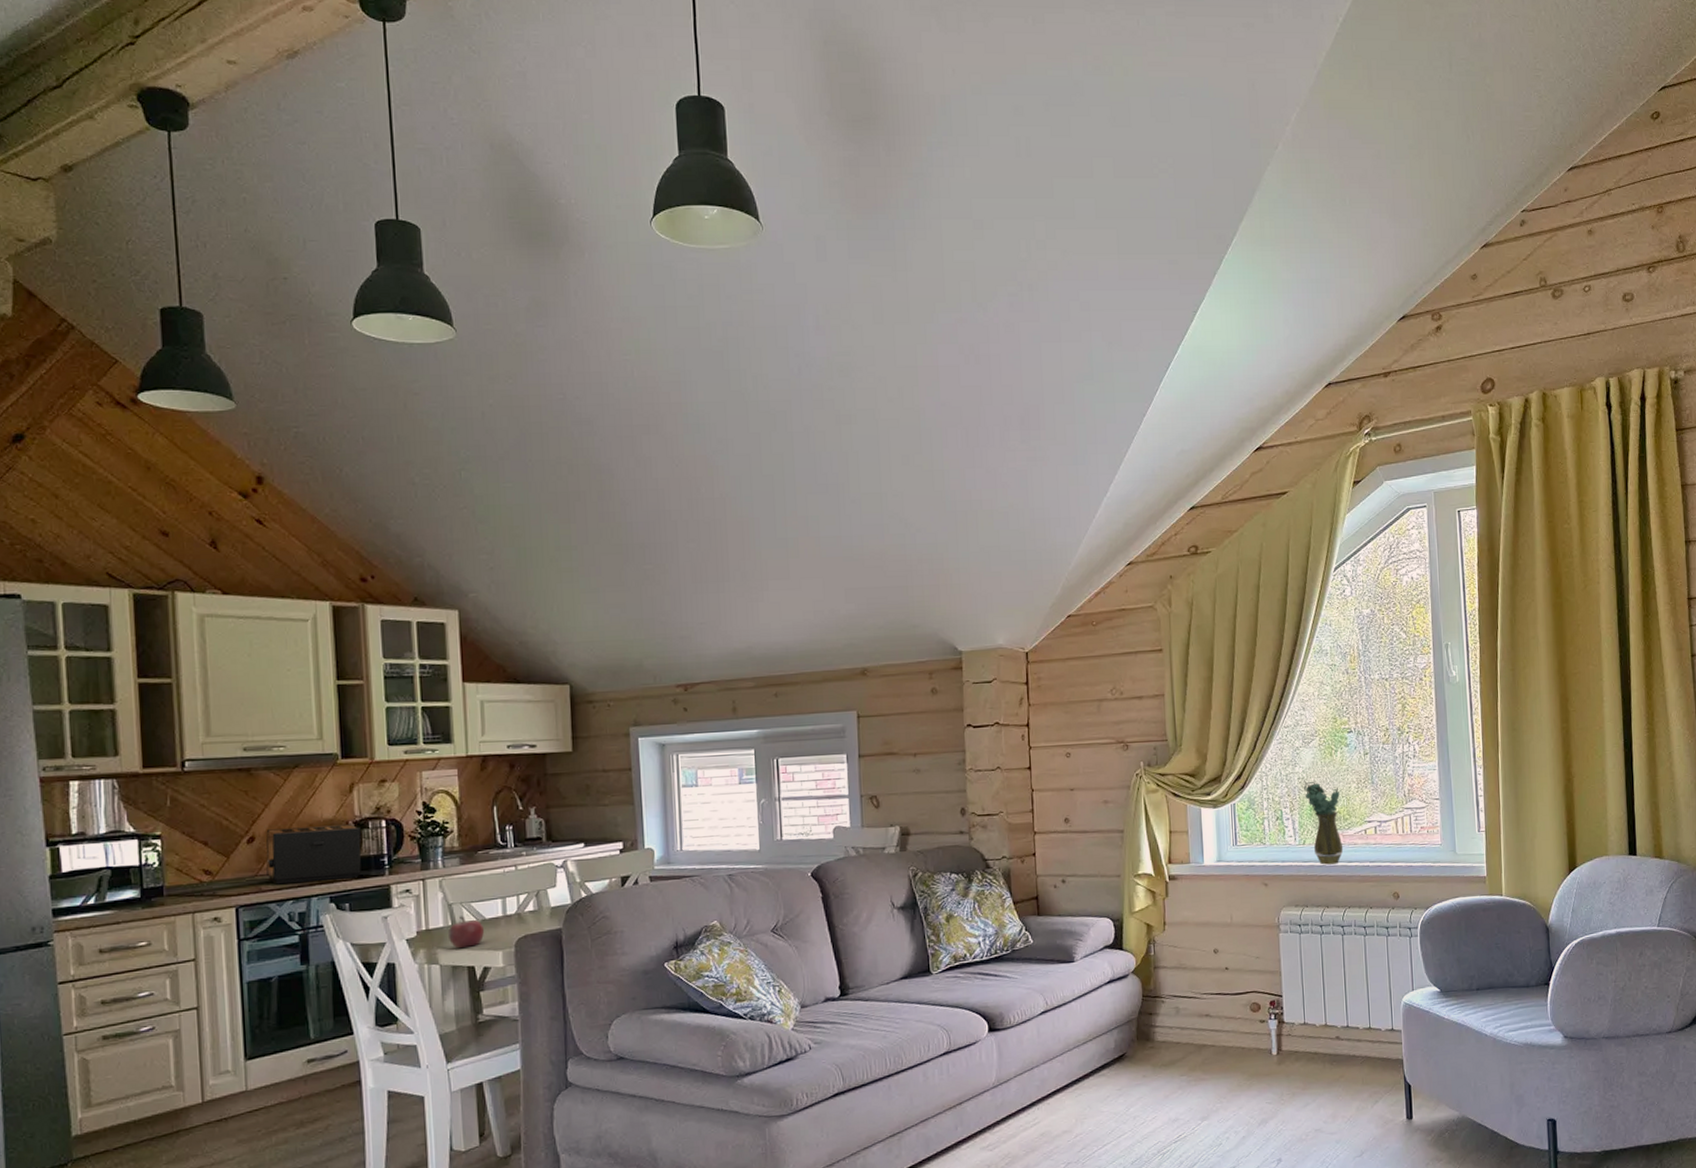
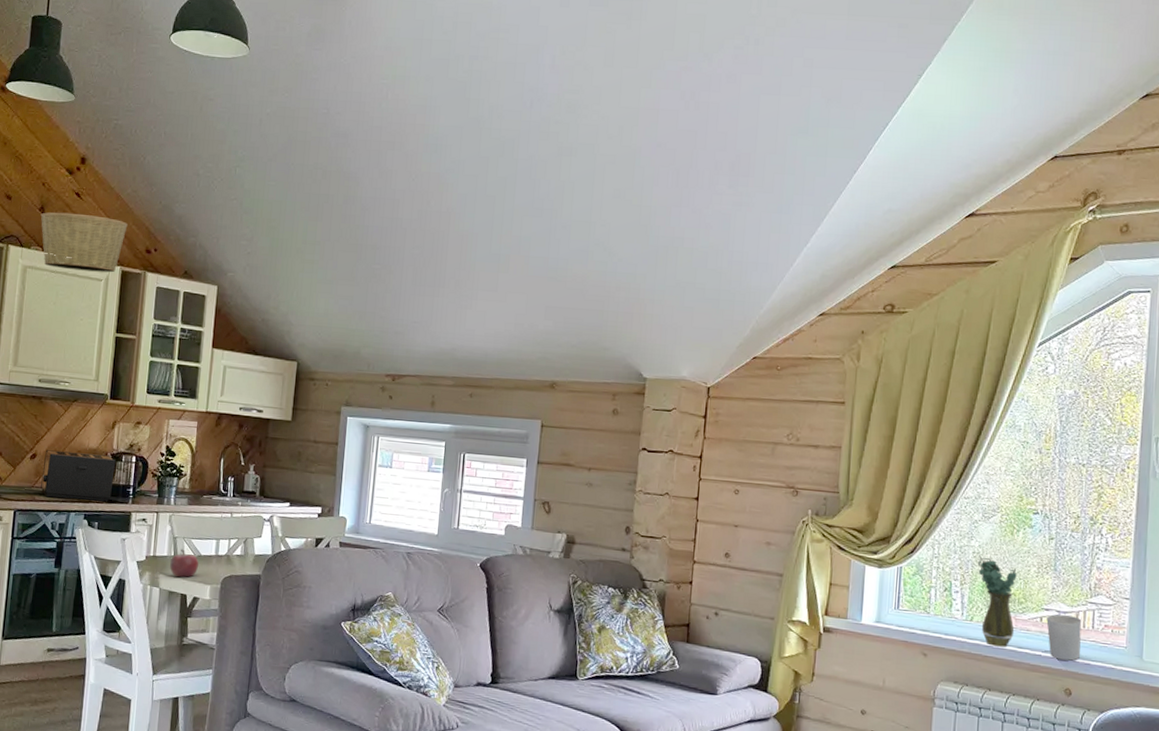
basket: none [212,544,332,613] -> present [40,212,128,273]
candle holder: none [1370,824,1403,867] -> present [1046,614,1082,661]

